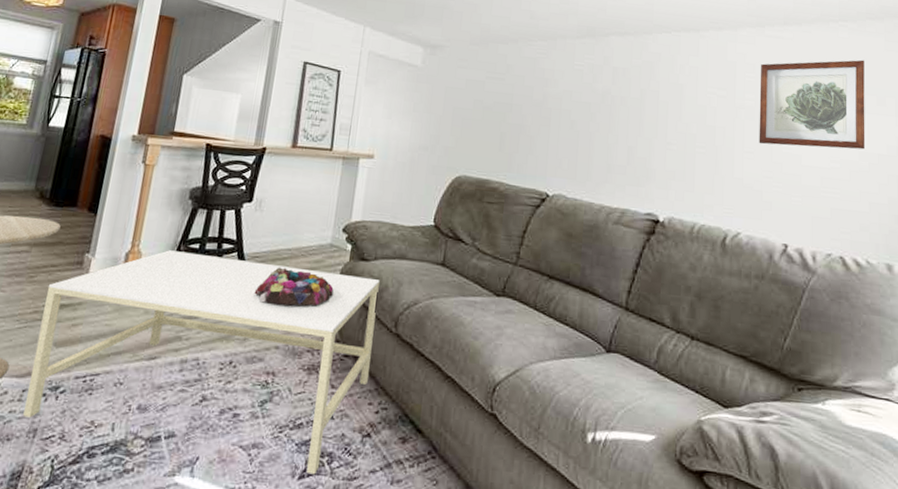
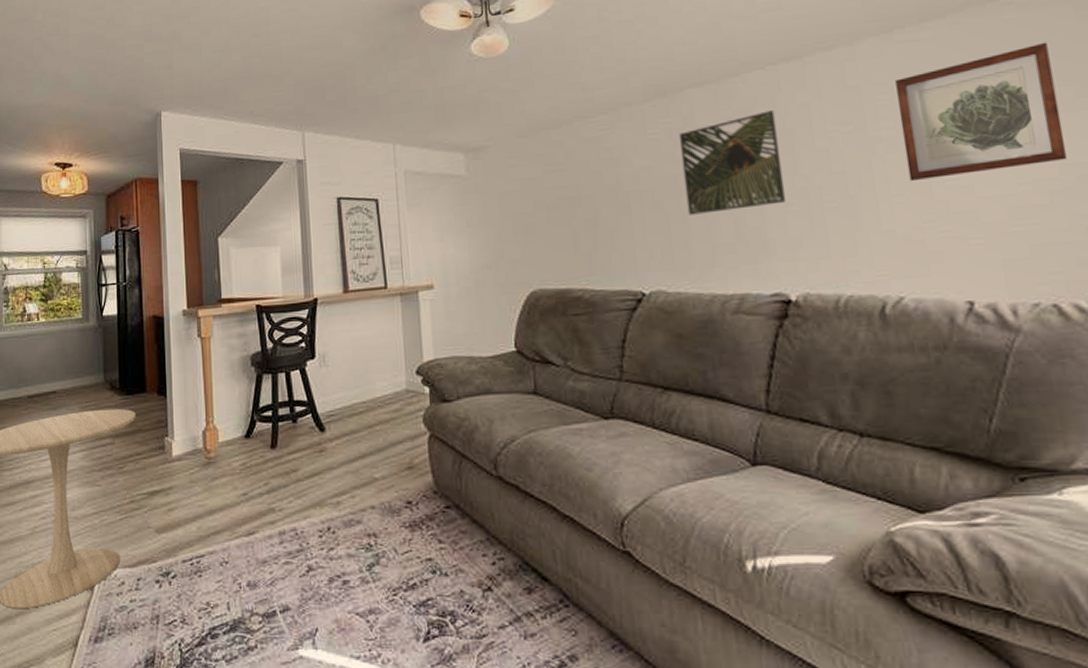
coffee table: present [23,250,380,475] -> none [137,419,477,636]
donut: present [254,267,334,306] -> none [337,422,420,463]
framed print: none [594,66,672,142] -> present [678,110,787,215]

